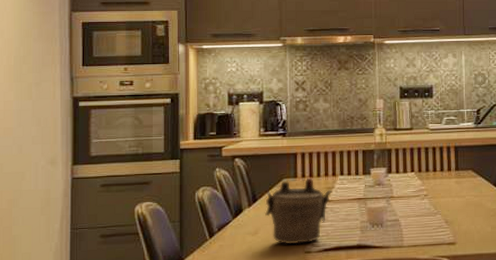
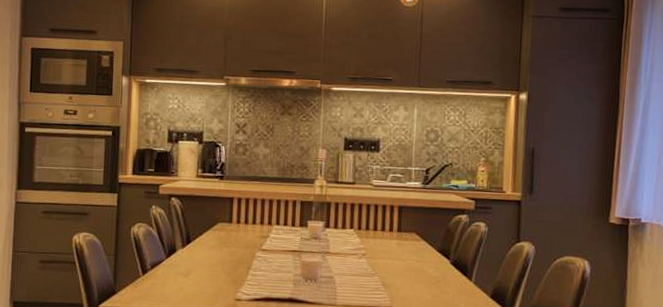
teapot: present [265,177,333,245] -> none [198,224,267,291]

